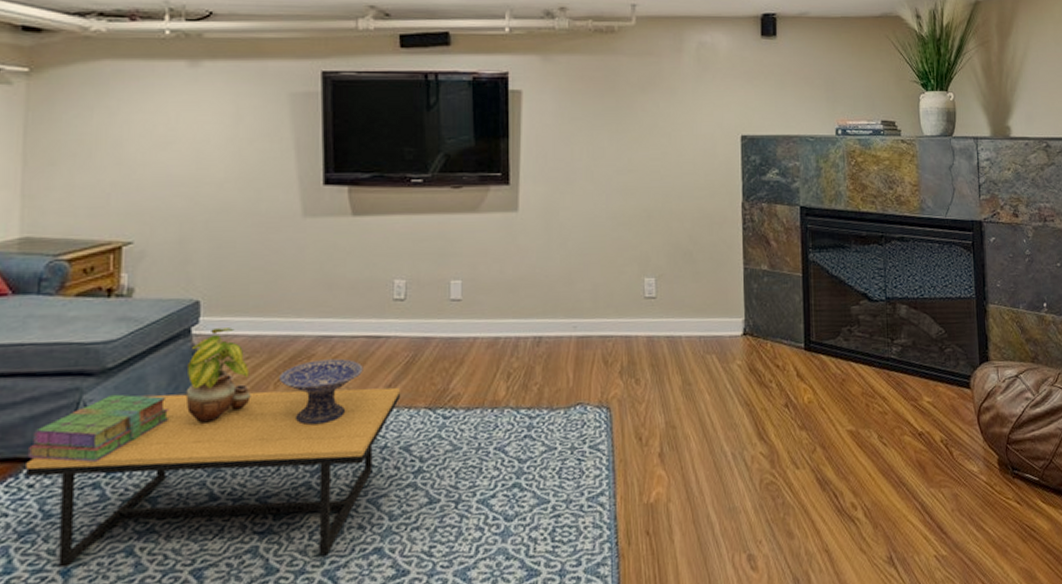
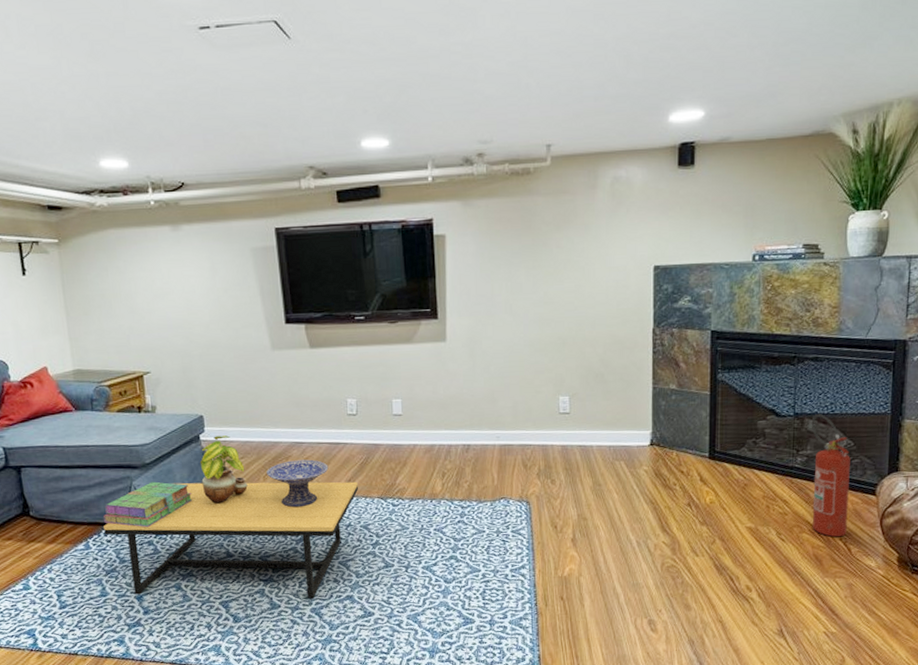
fire extinguisher: none [903,298,947,439] -> present [811,414,850,537]

